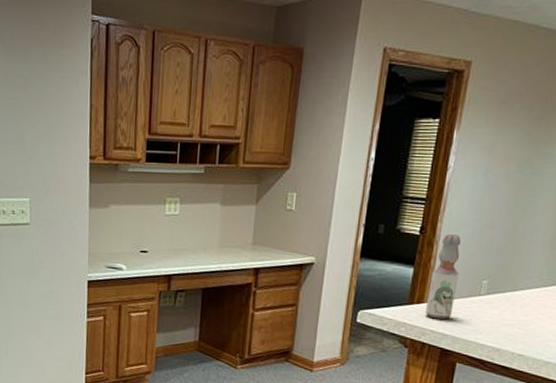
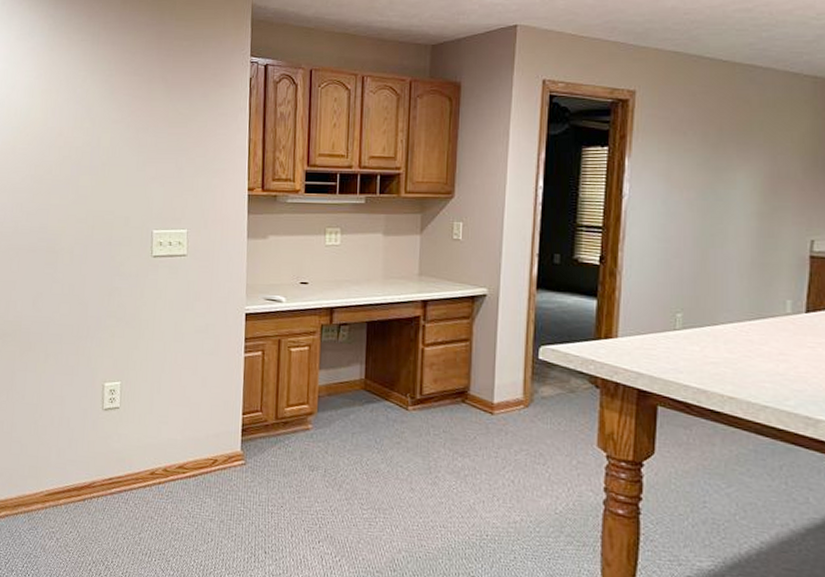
bottle: present [425,233,461,320] -> none [614,263,649,357]

